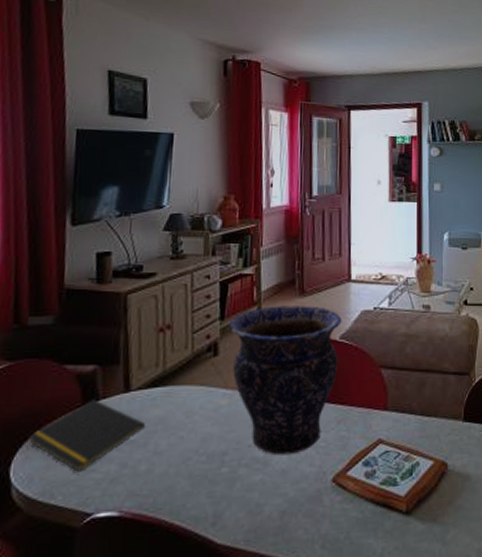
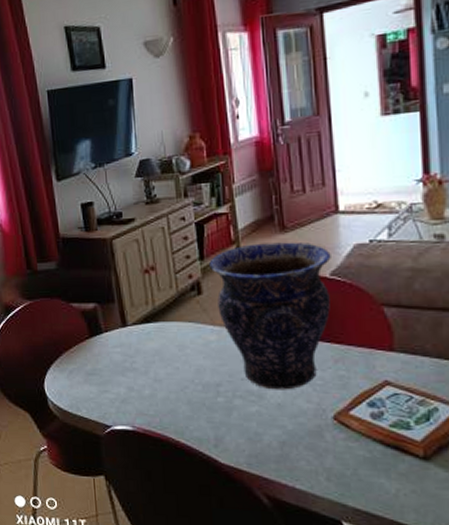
notepad: present [29,399,146,472] -> none [54,332,145,392]

